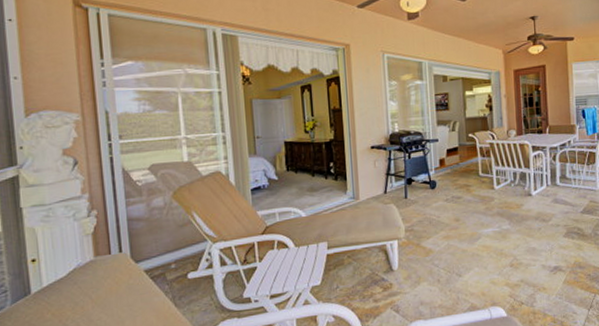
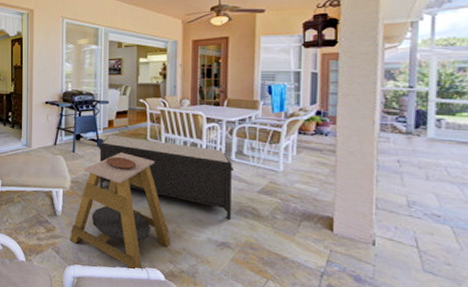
side table: none [409,191,509,314] -> present [69,152,171,271]
bench: none [431,174,560,244] -> present [98,135,233,221]

